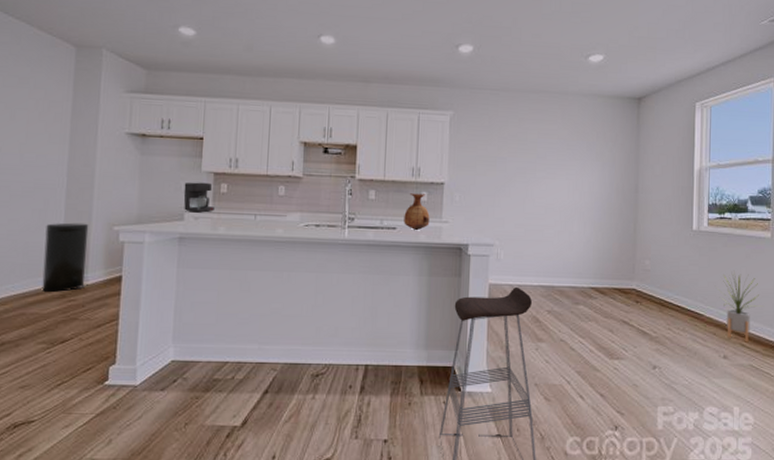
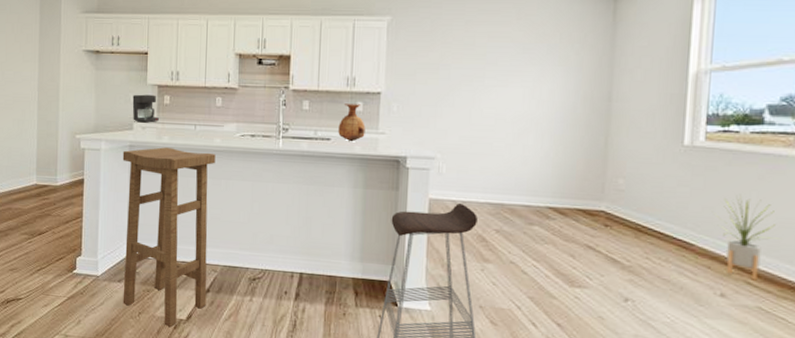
pedal bin: present [42,222,89,292] -> none [22,131,57,191]
bar stool: none [166,239,277,437] -> present [122,147,216,328]

